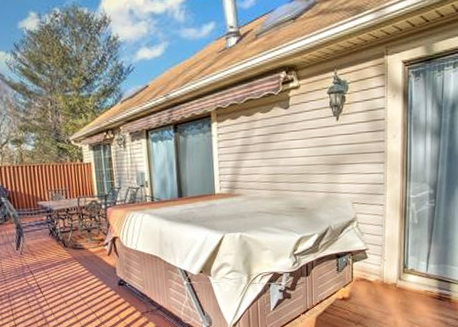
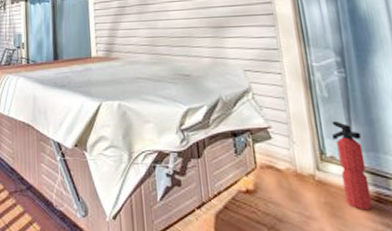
fire extinguisher: none [415,242,437,306] -> present [332,120,373,211]

